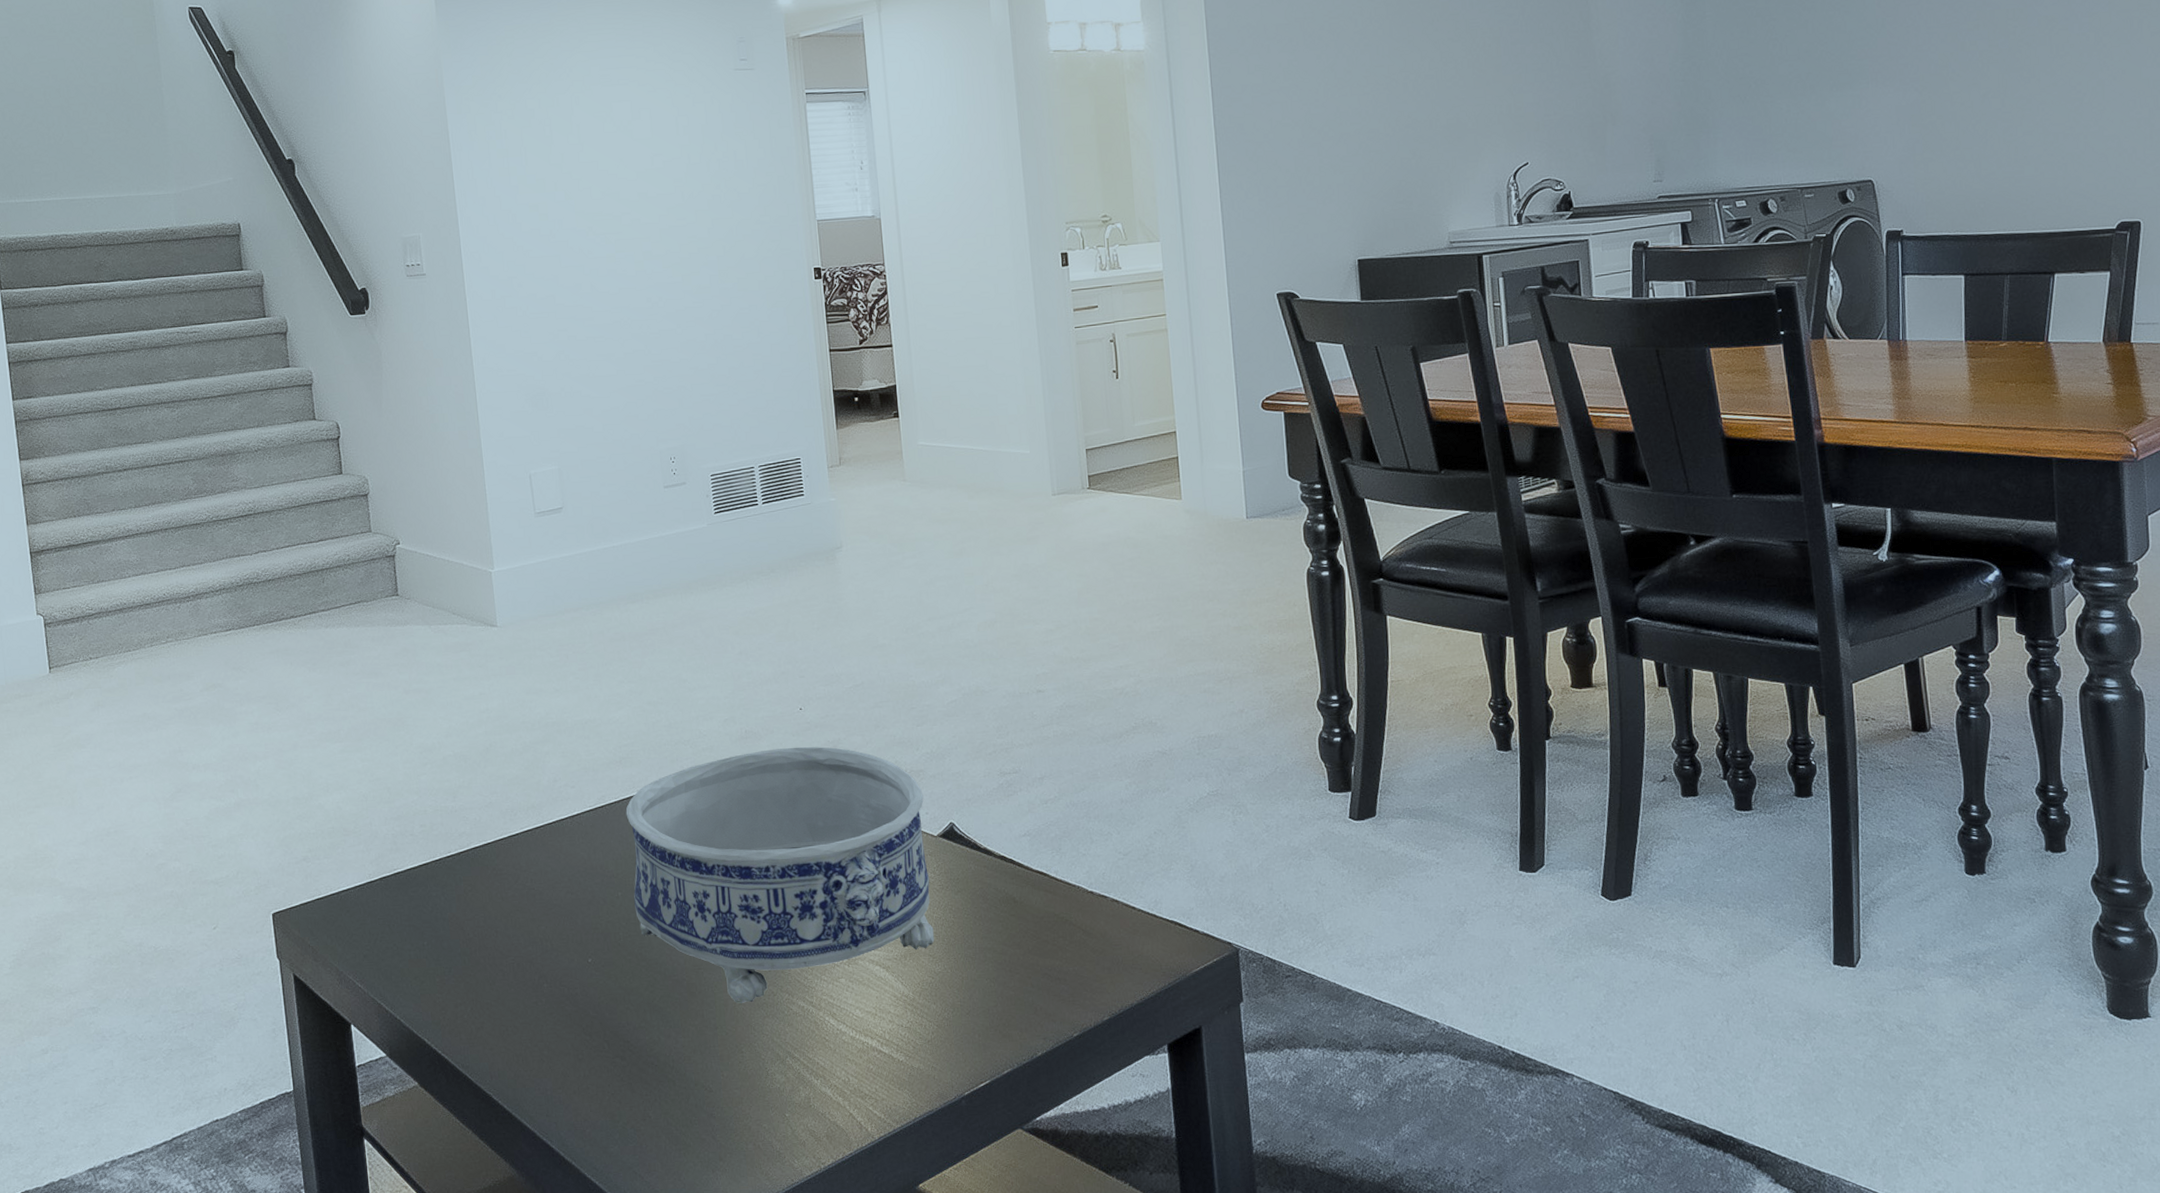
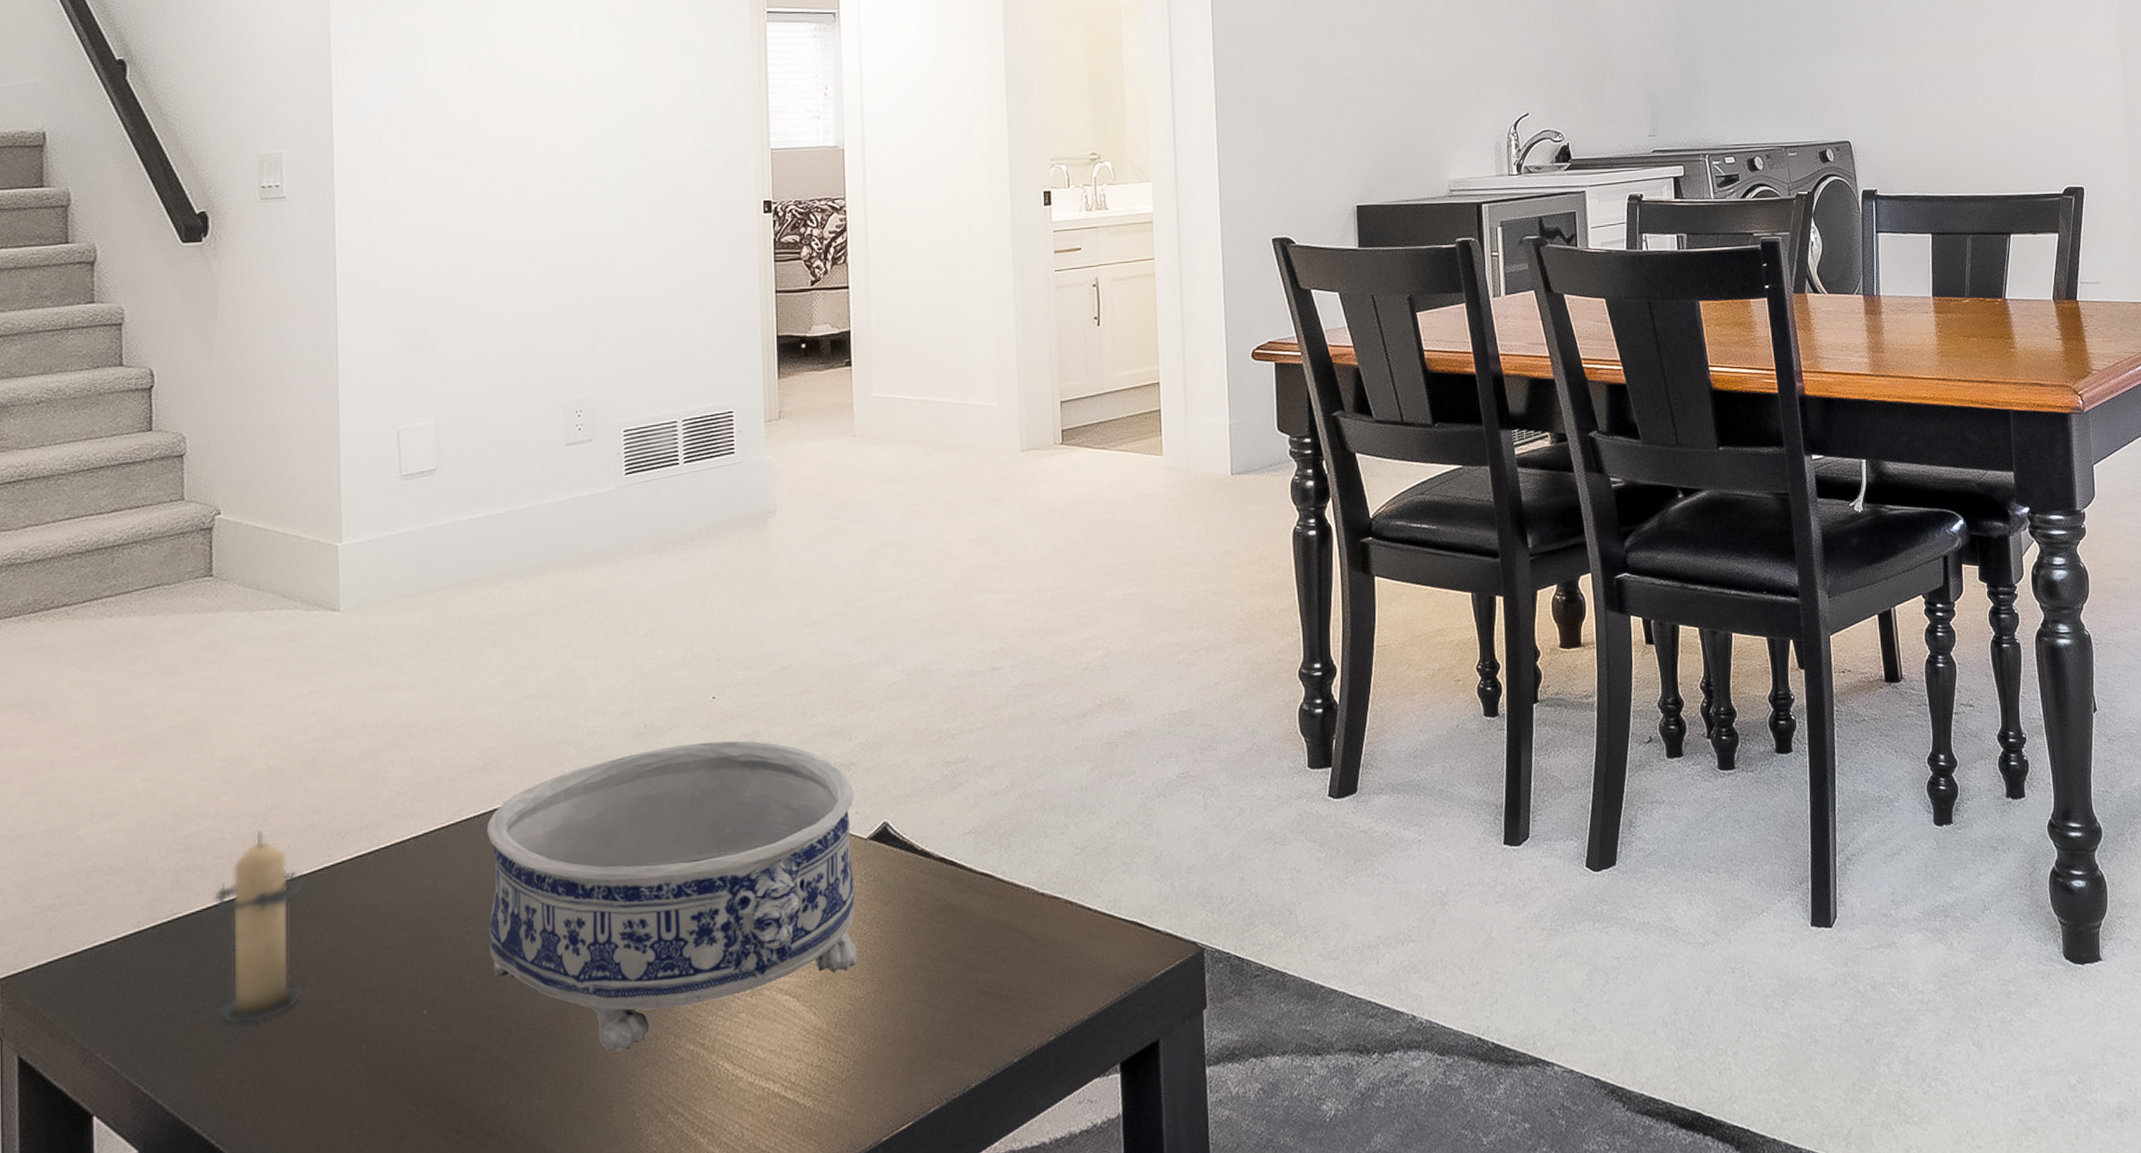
candle: none [423,806,496,961] -> present [214,831,304,1025]

